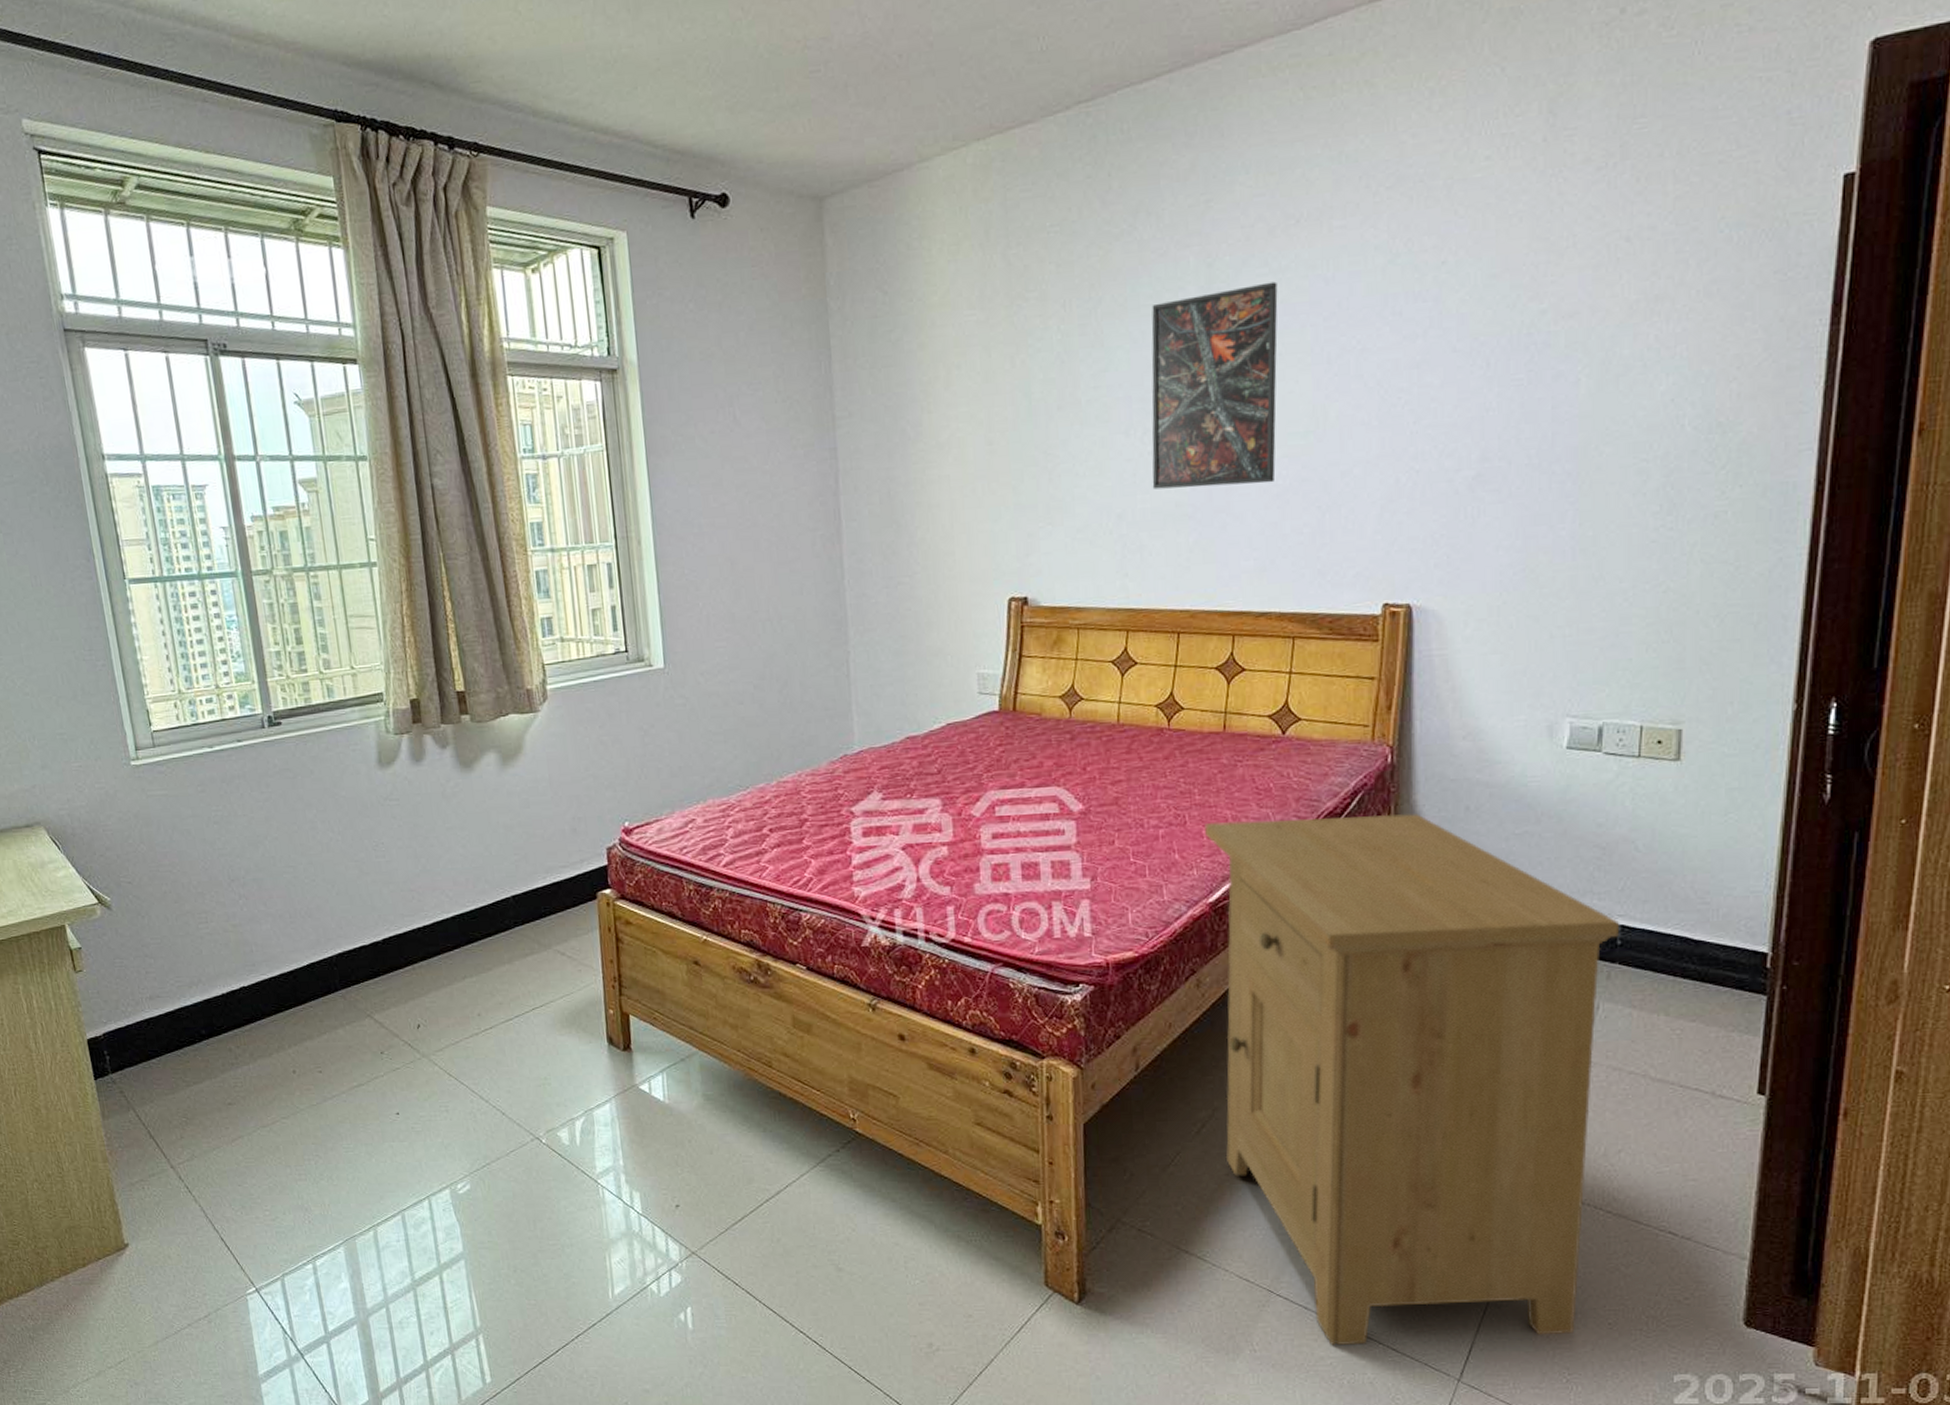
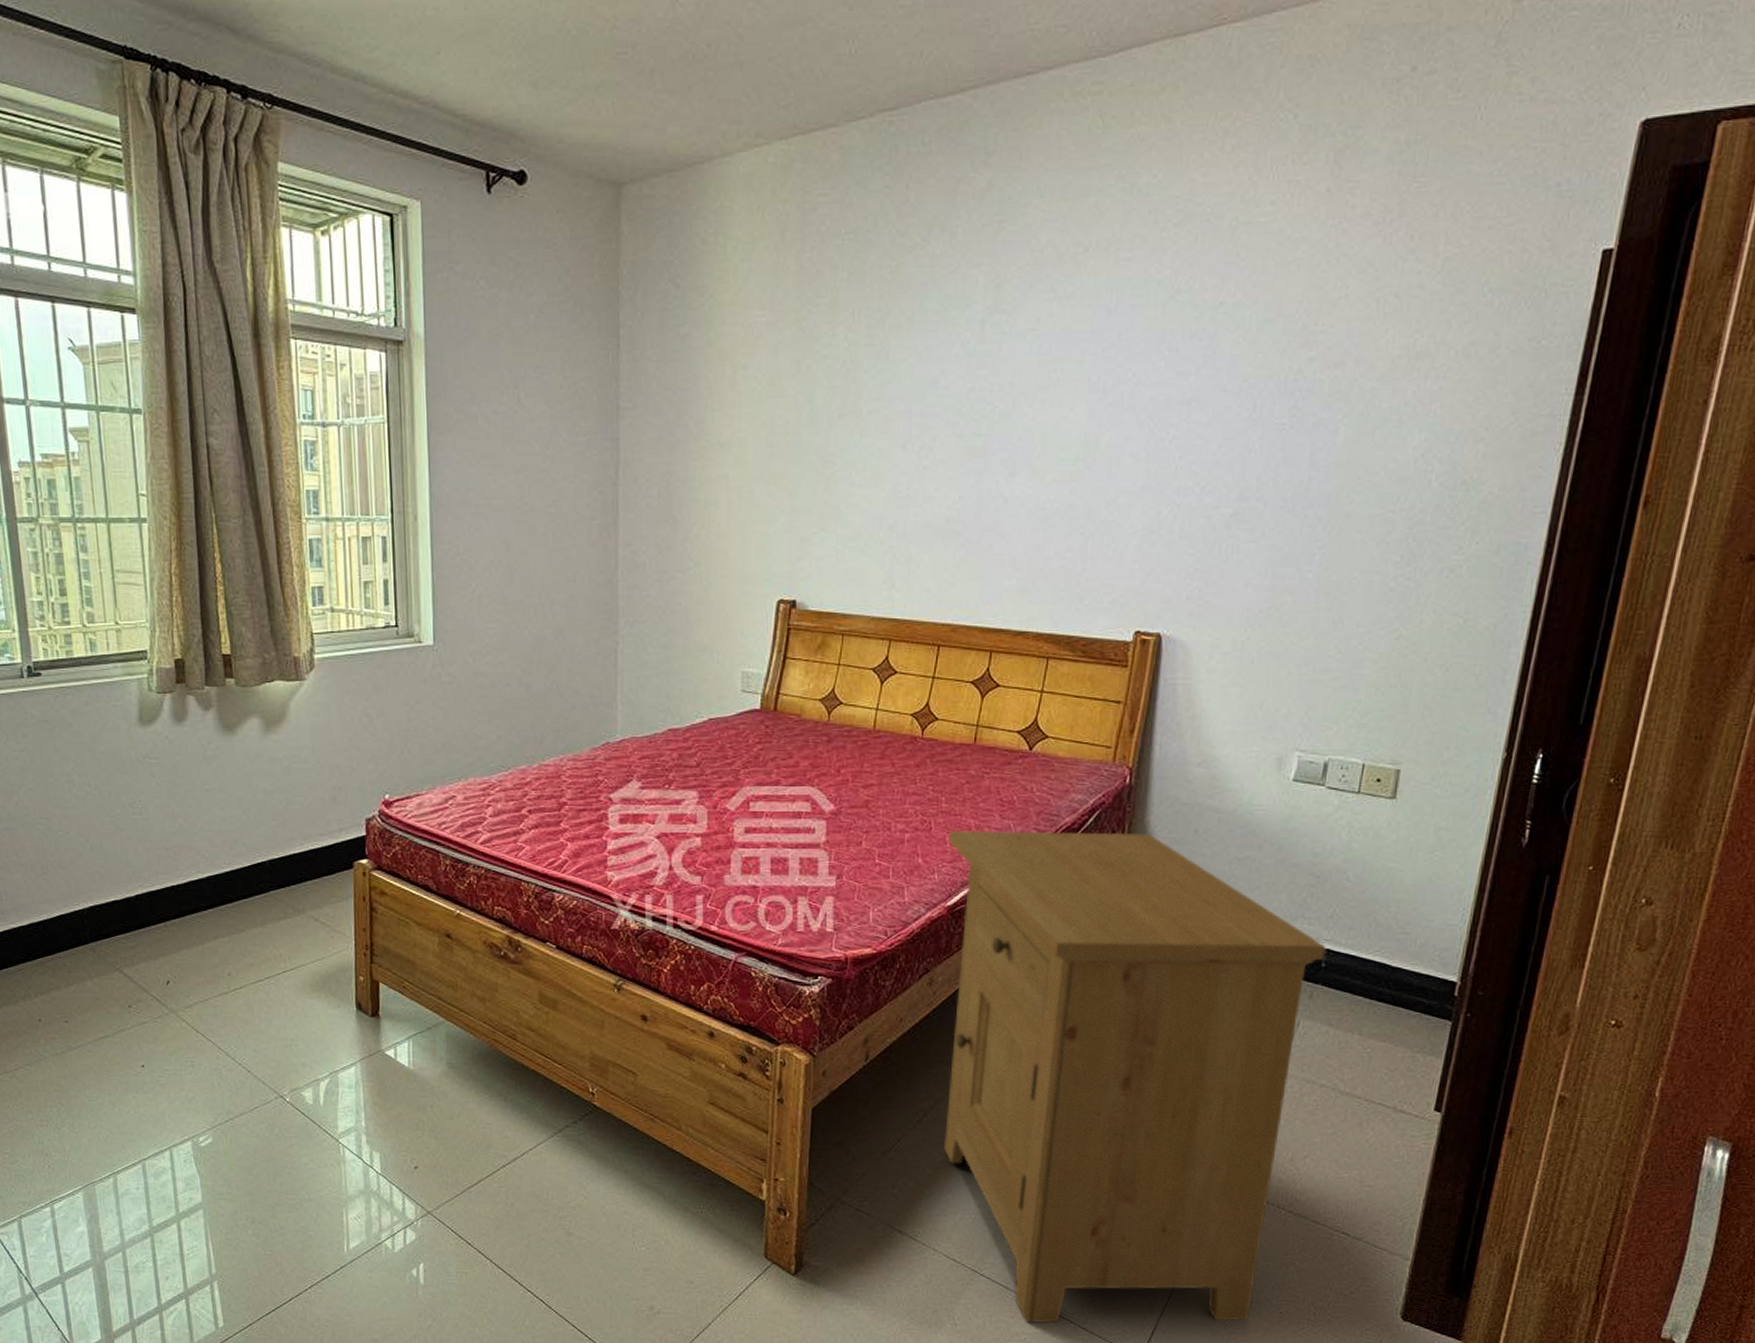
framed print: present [1151,281,1278,490] -> none [925,308,1061,506]

